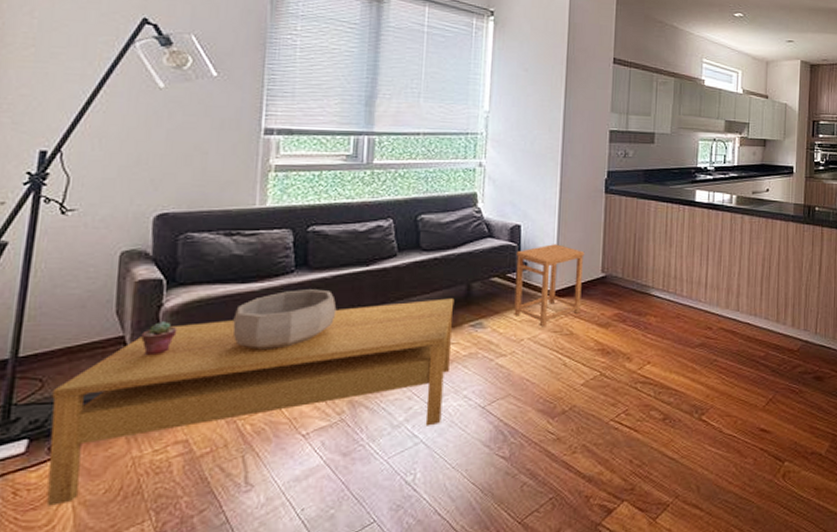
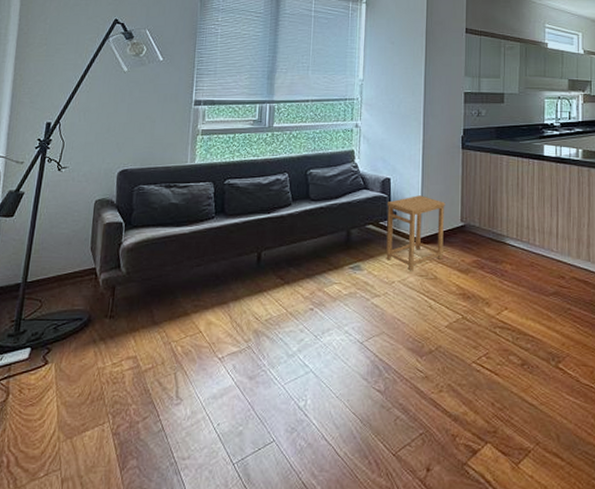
coffee table: present [46,298,455,506] -> none [40,243,337,404]
potted succulent: present [141,321,178,356] -> none [106,257,132,285]
decorative bowl: present [232,289,337,350] -> none [169,233,246,283]

